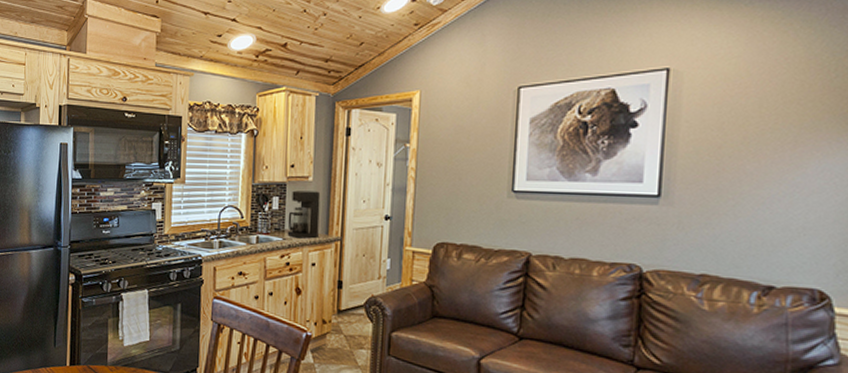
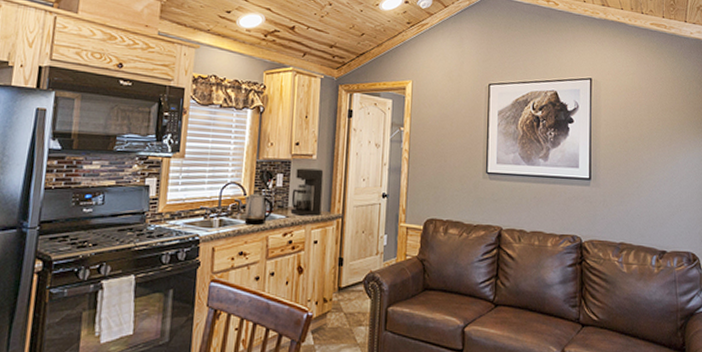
kettle: none [242,216,271,248] -> present [244,193,274,226]

